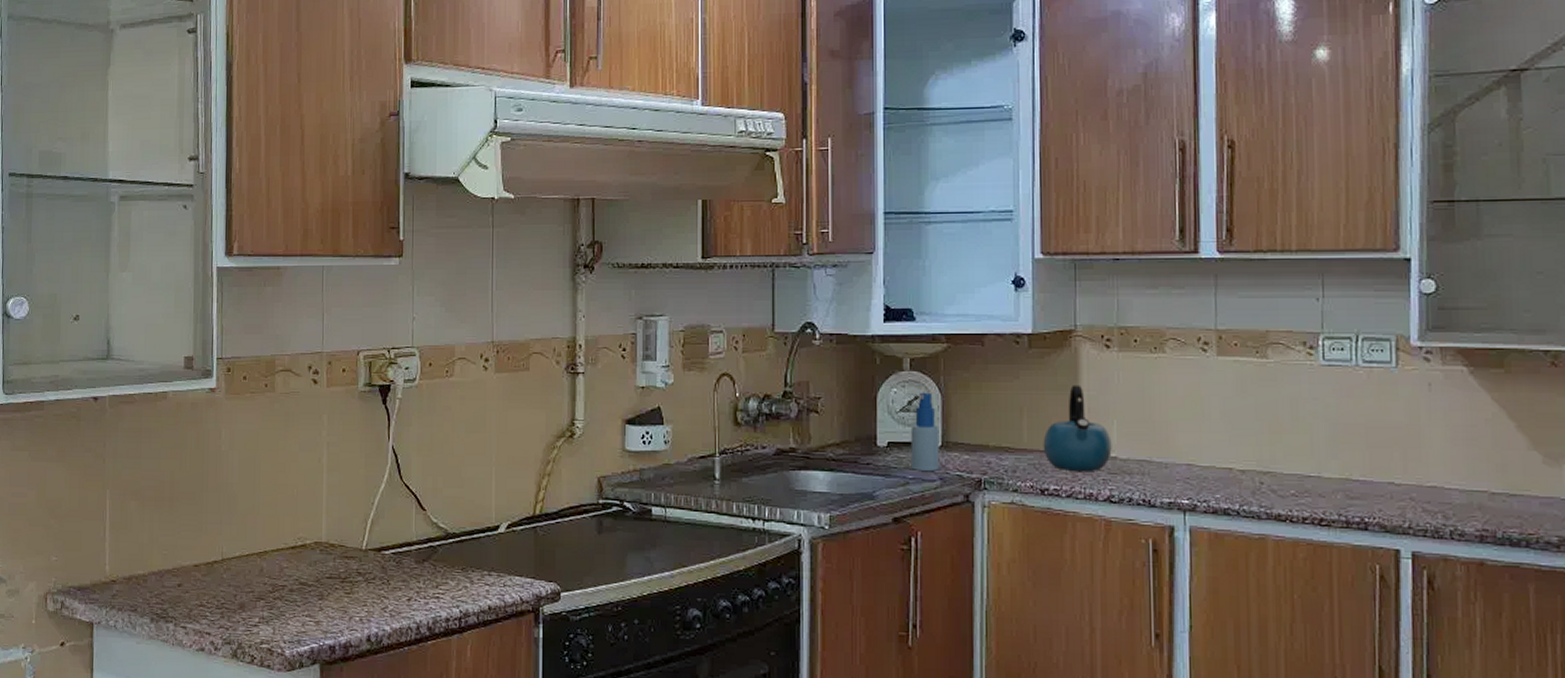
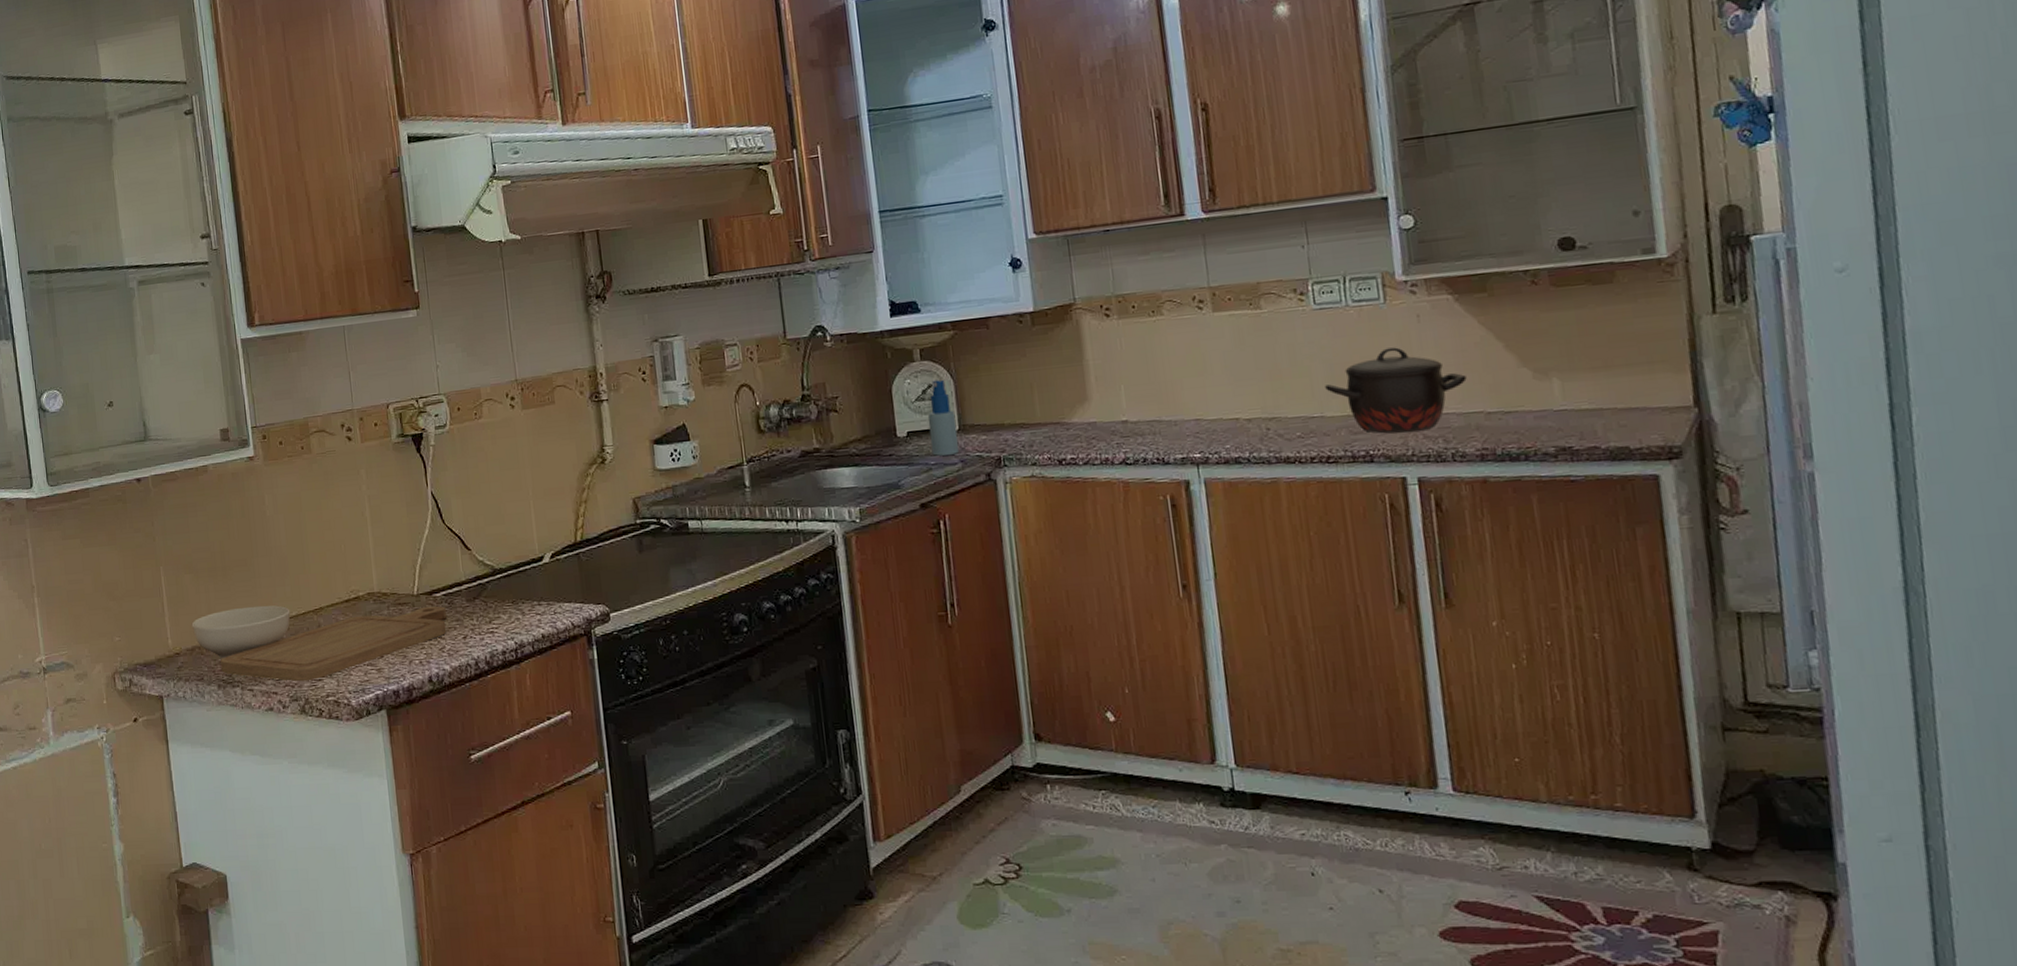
bowl: none [131,541,234,592] -> present [191,605,291,659]
chopping board: none [156,563,393,626] -> present [220,606,447,682]
kettle: present [1043,385,1112,471] -> none [1055,355,1123,439]
cooking pot: none [1325,414,1474,505] -> present [1325,347,1467,435]

